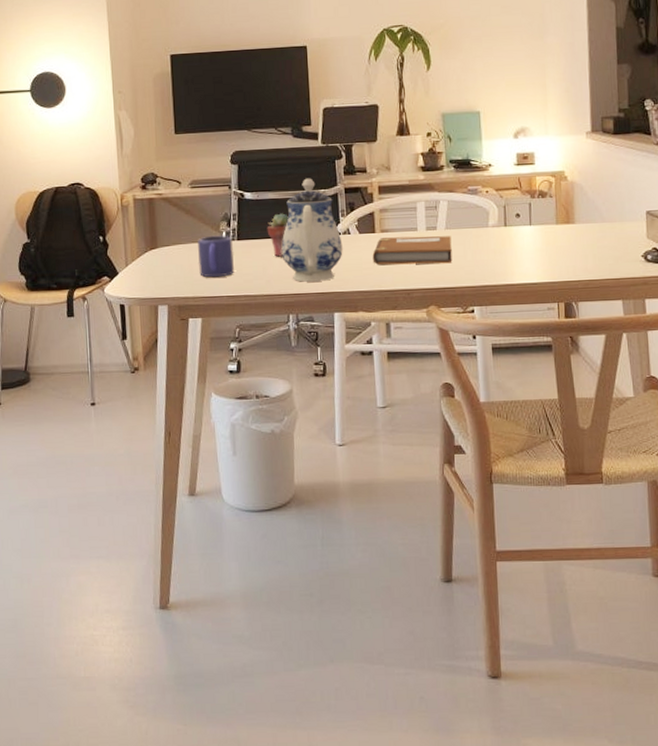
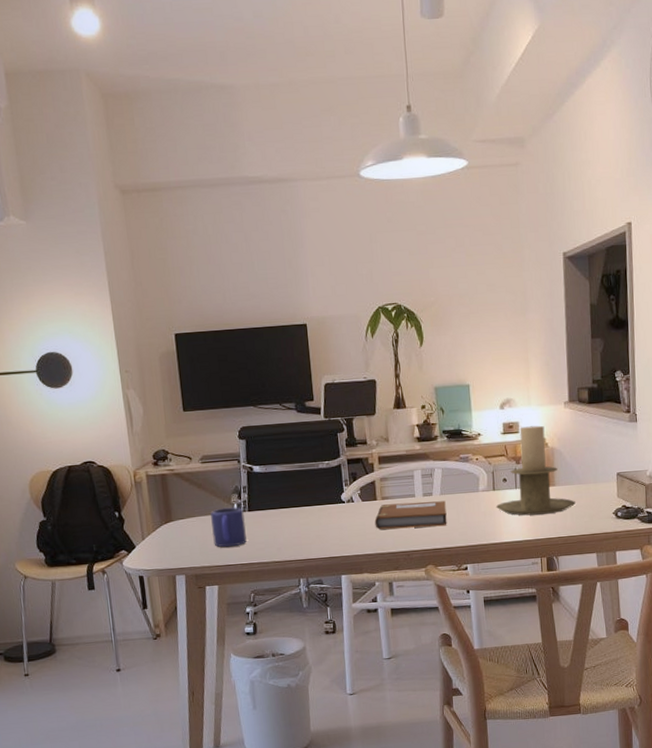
potted succulent: present [267,213,289,257] -> none [275,484,296,526]
teapot: present [281,178,343,282] -> none [290,450,348,548]
candle holder: none [507,157,598,255] -> present [495,425,575,516]

